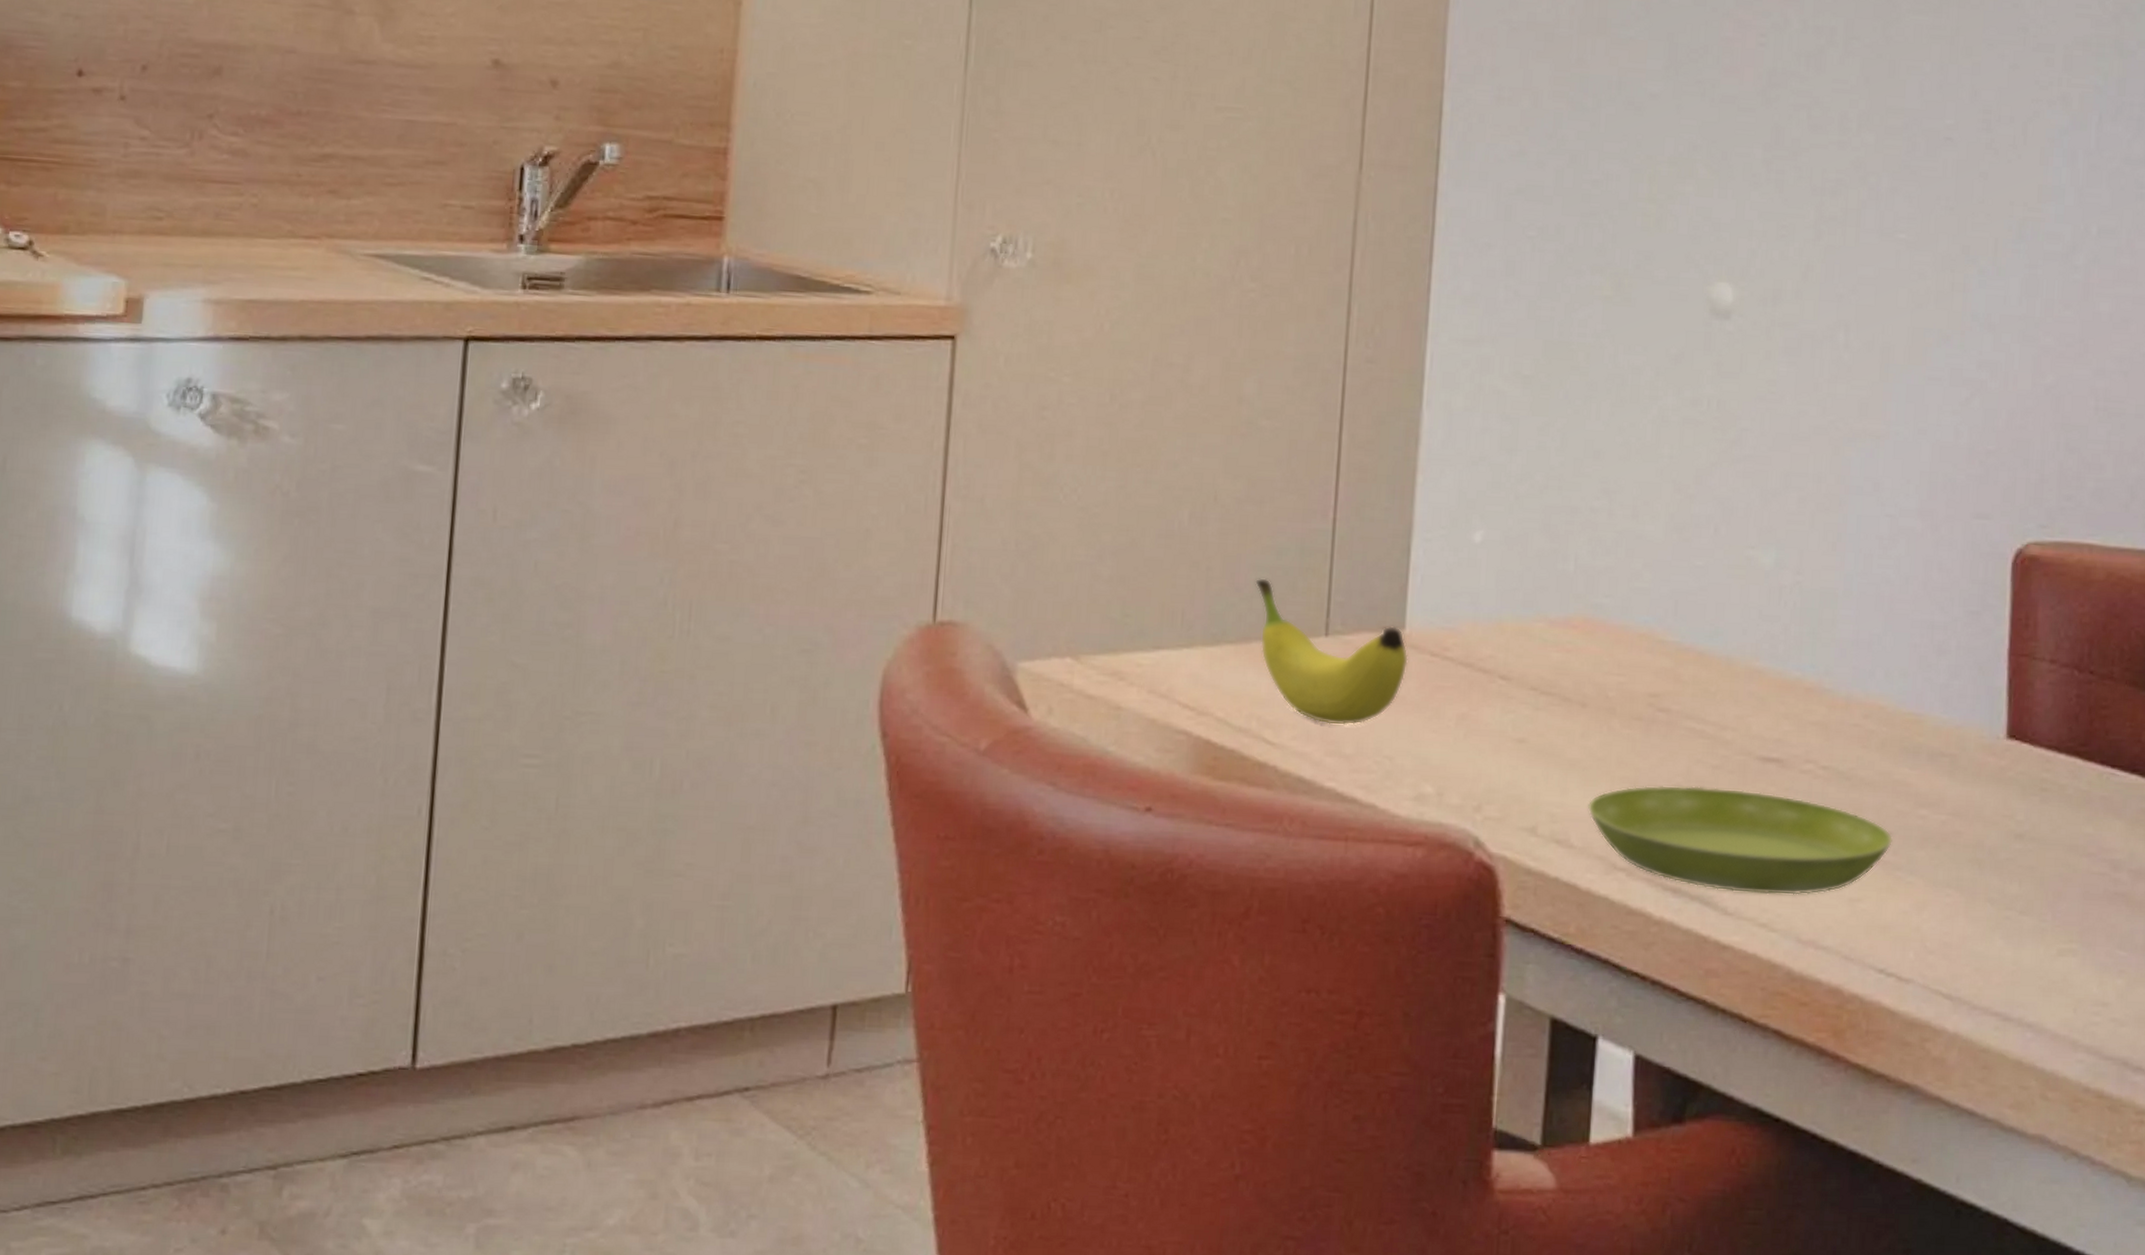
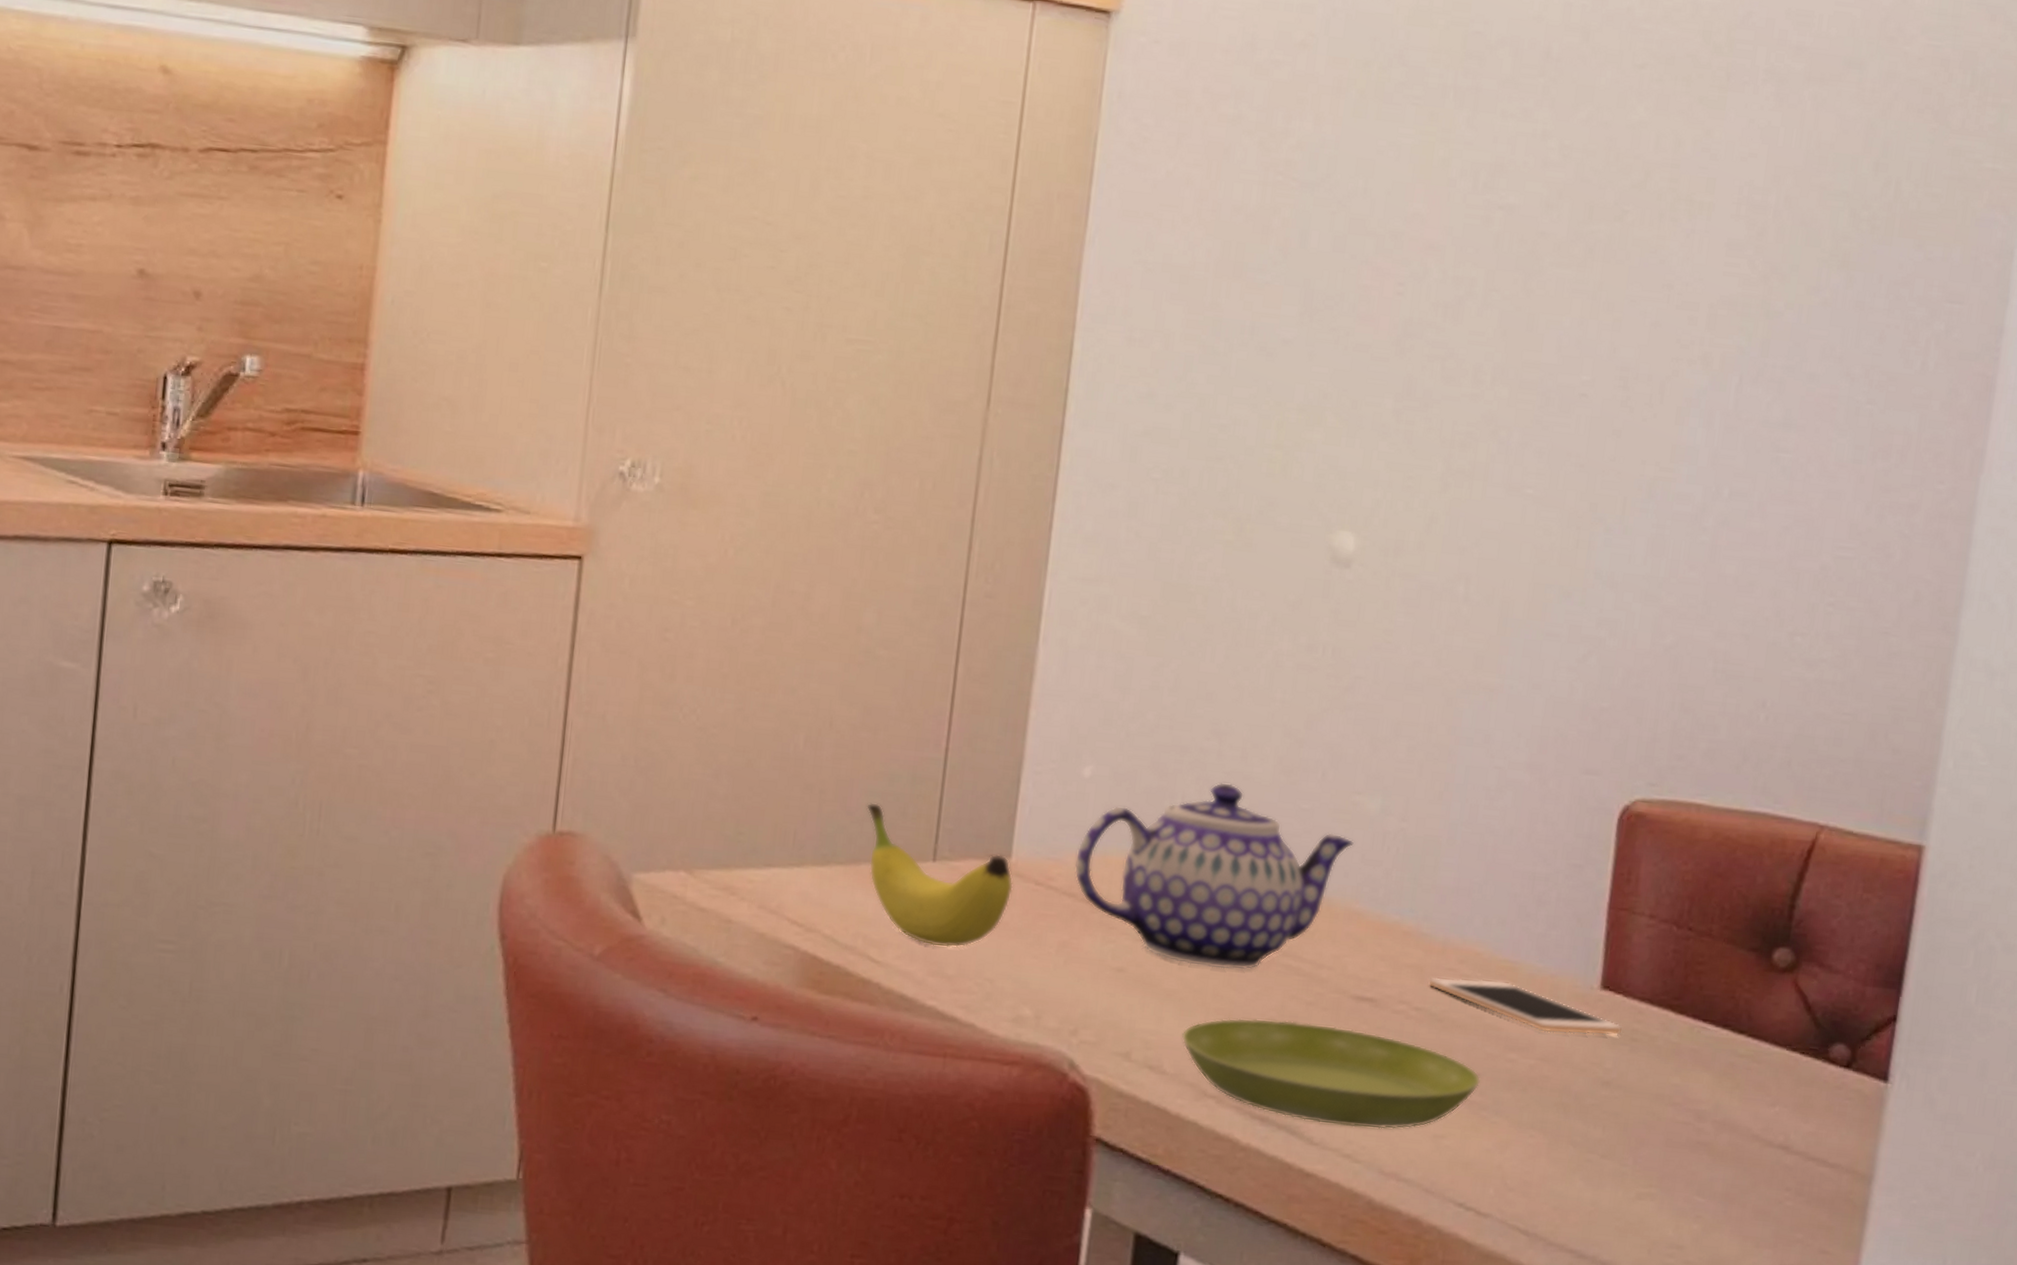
teapot: none [1469,542,1750,736] -> present [1074,783,1354,971]
cell phone: none [1835,733,2032,787] -> present [1429,977,1623,1036]

